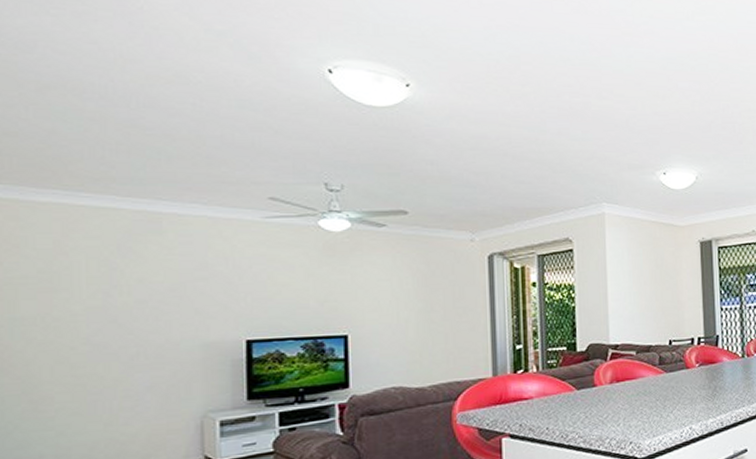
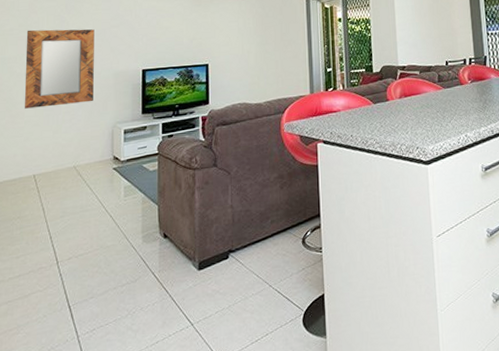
home mirror: none [51,278,169,391] -> present [24,29,95,109]

